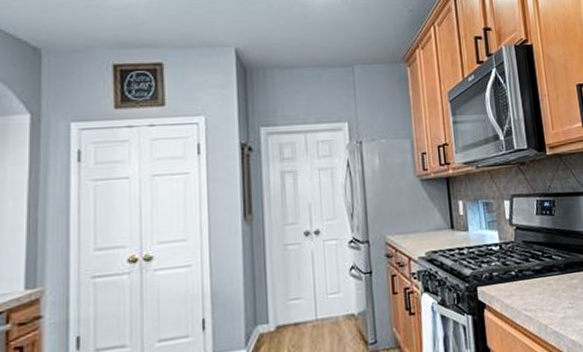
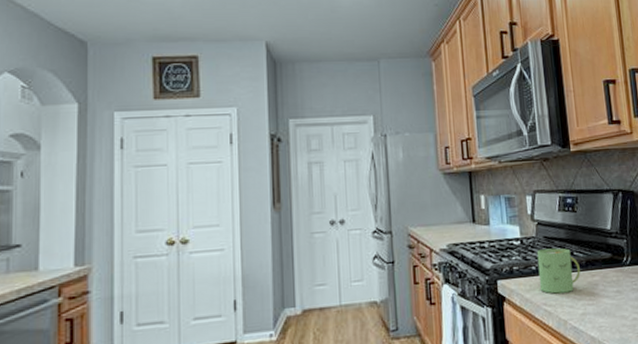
mug: none [515,252,560,299] -> present [536,248,580,294]

